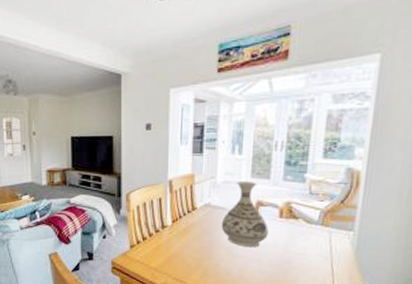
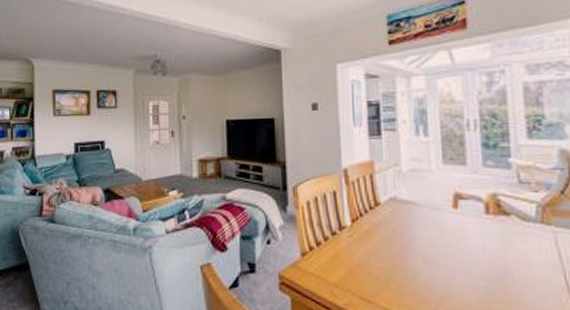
vase: present [221,181,269,248] -> none [413,168,475,254]

